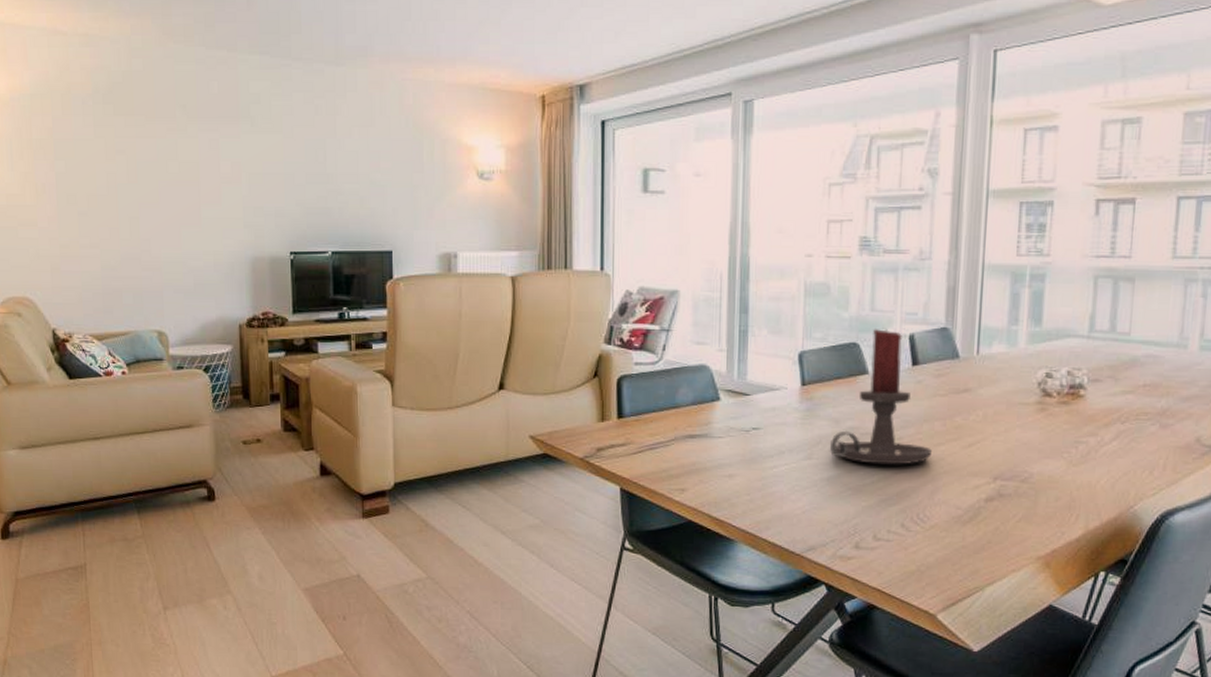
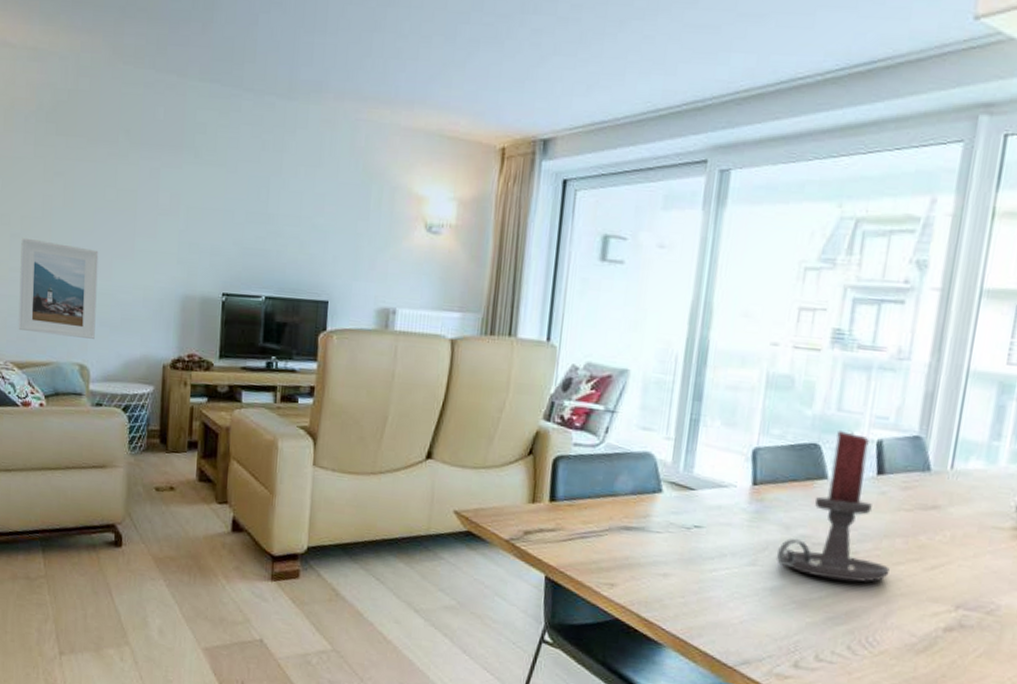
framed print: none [89,215,170,306] -> present [18,237,99,339]

